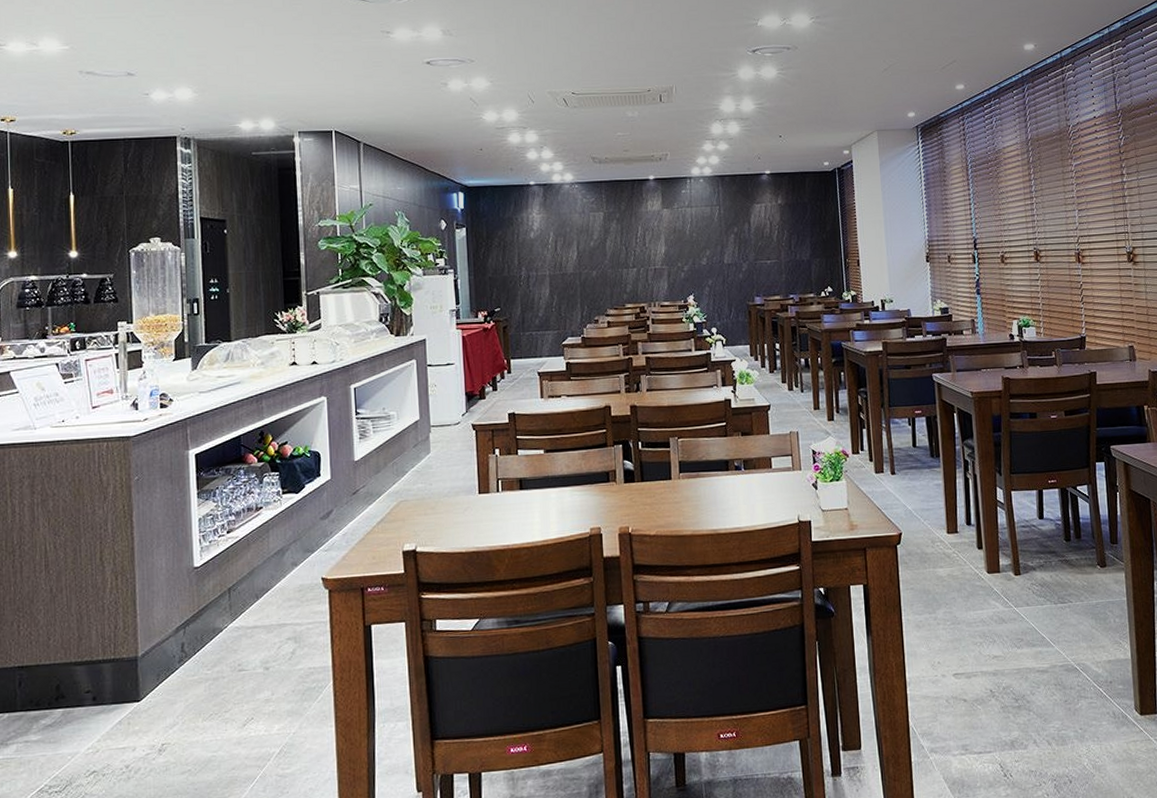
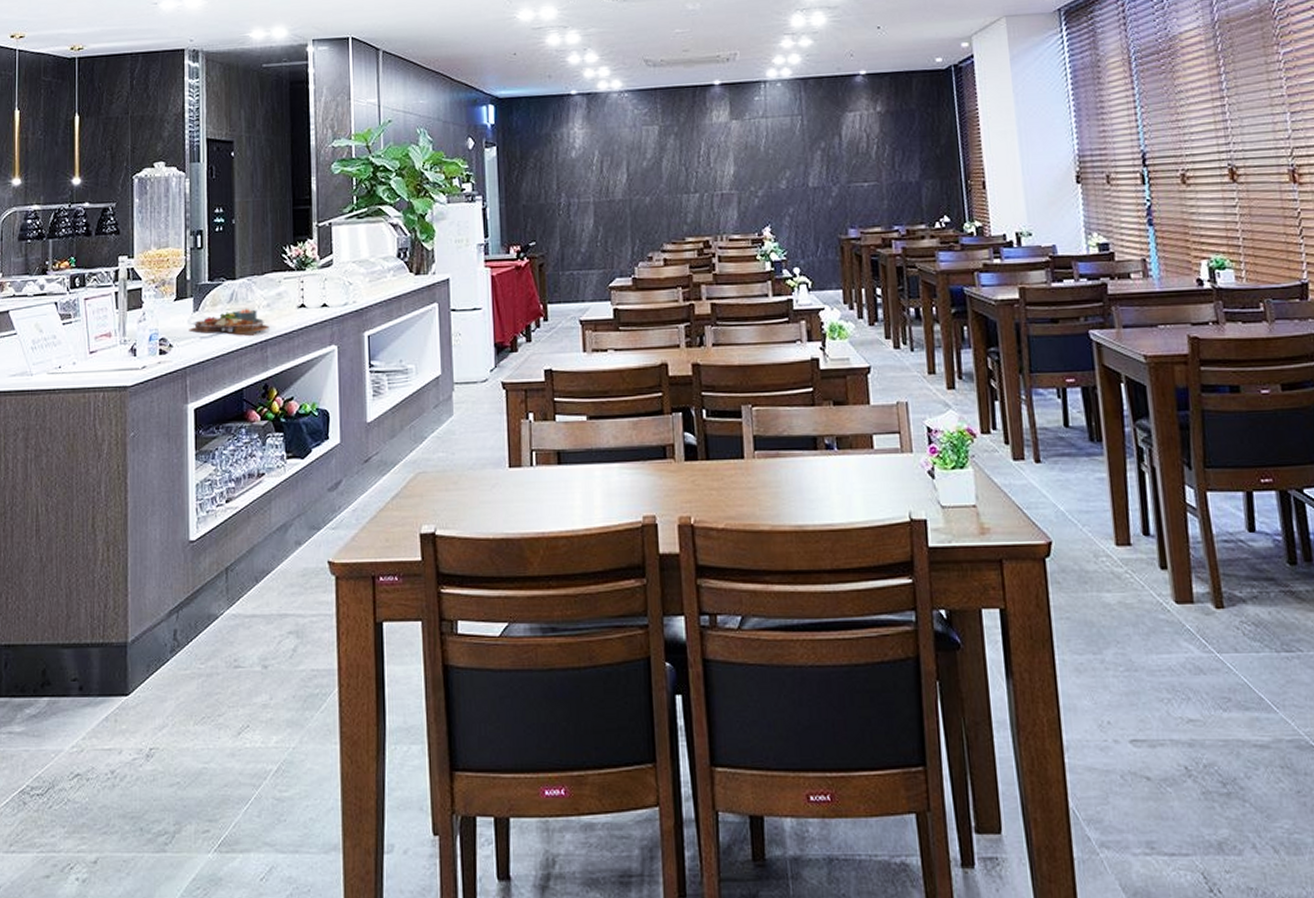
food platter: none [188,366,264,390] -> present [189,308,270,335]

